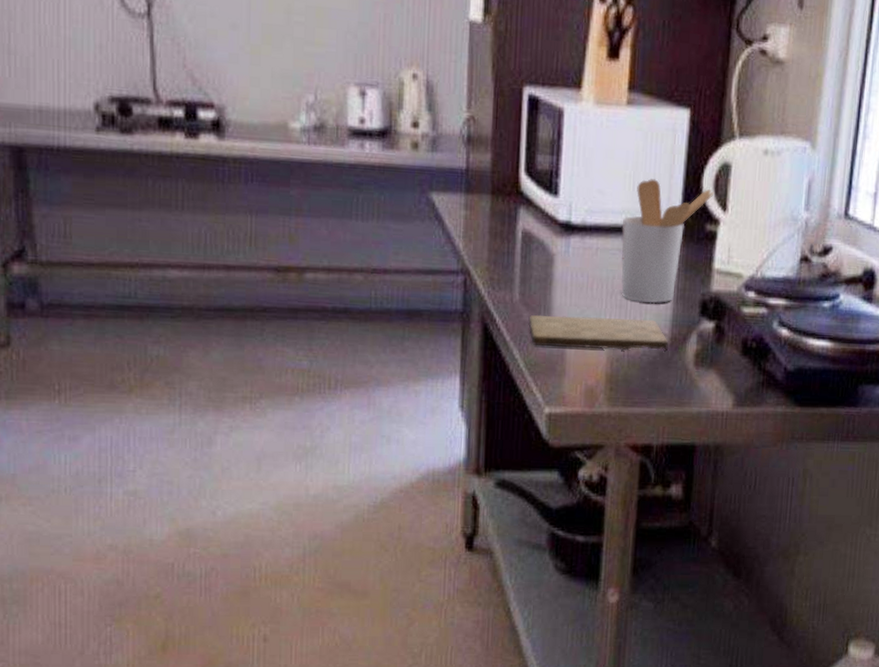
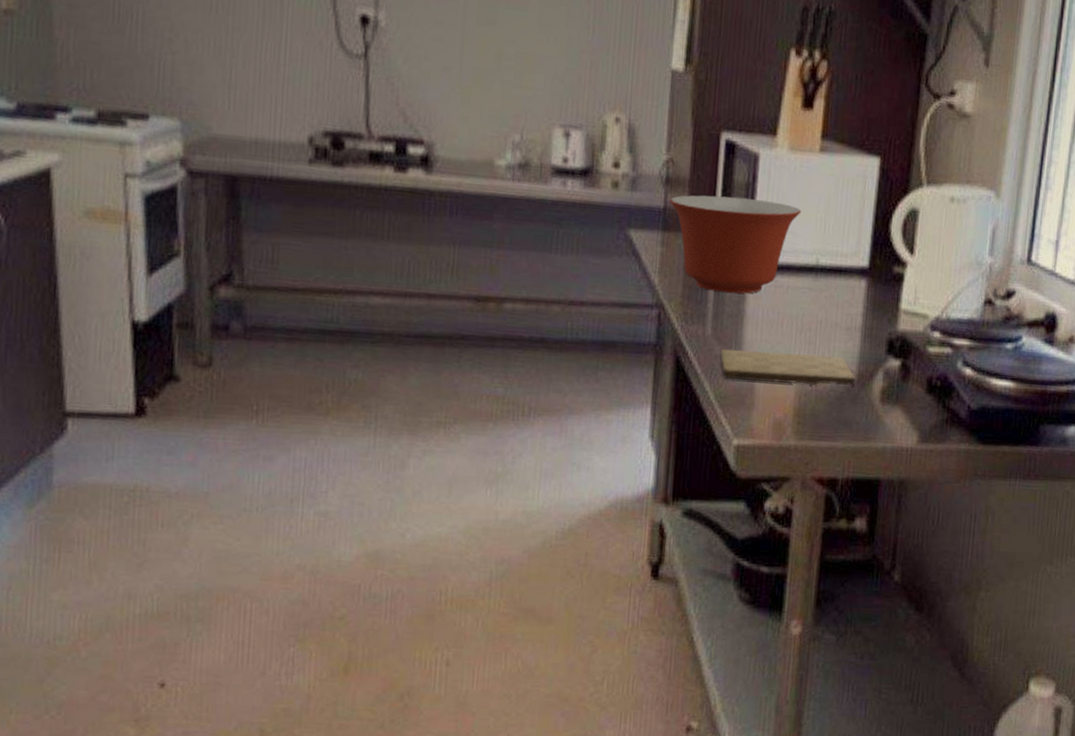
mixing bowl: none [471,154,609,257] -> present [669,195,802,294]
utensil holder: present [621,179,715,304] -> none [810,222,902,341]

